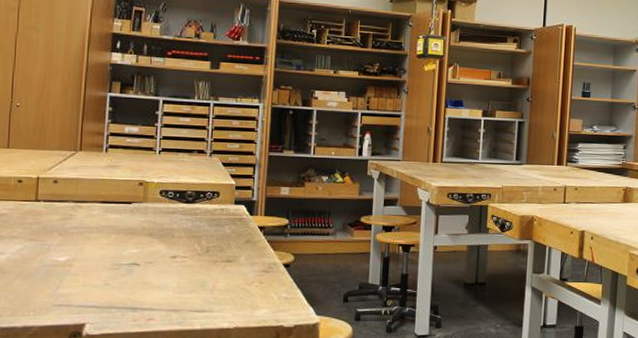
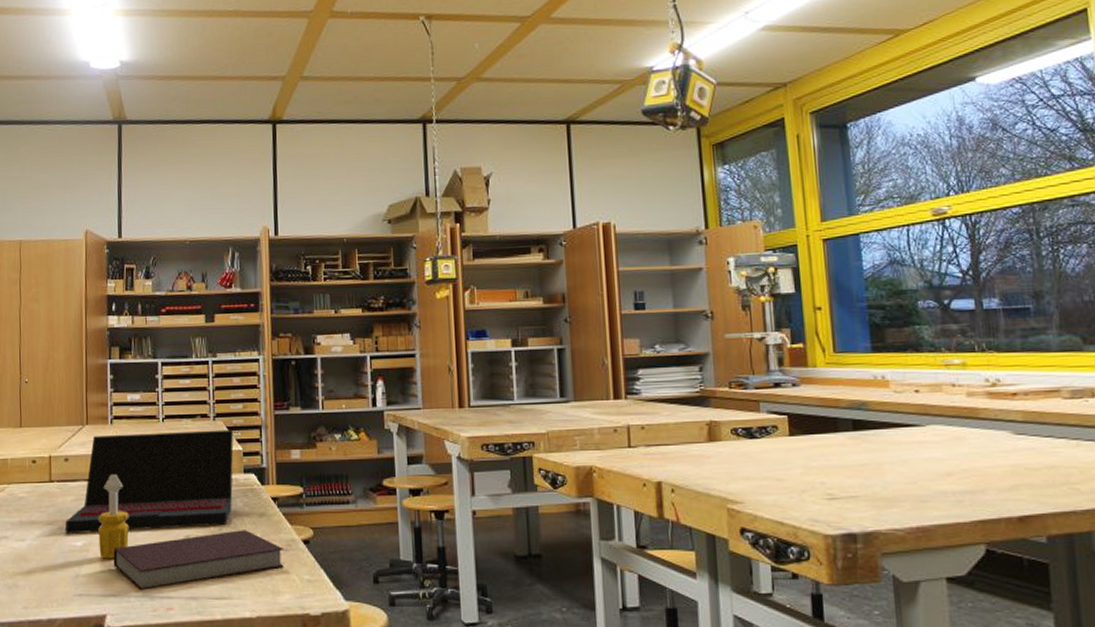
laptop: none [48,162,228,250] -> present [65,429,234,535]
screwdriver: none [83,198,117,274] -> present [98,475,129,559]
notebook: none [97,253,265,302] -> present [113,530,284,590]

